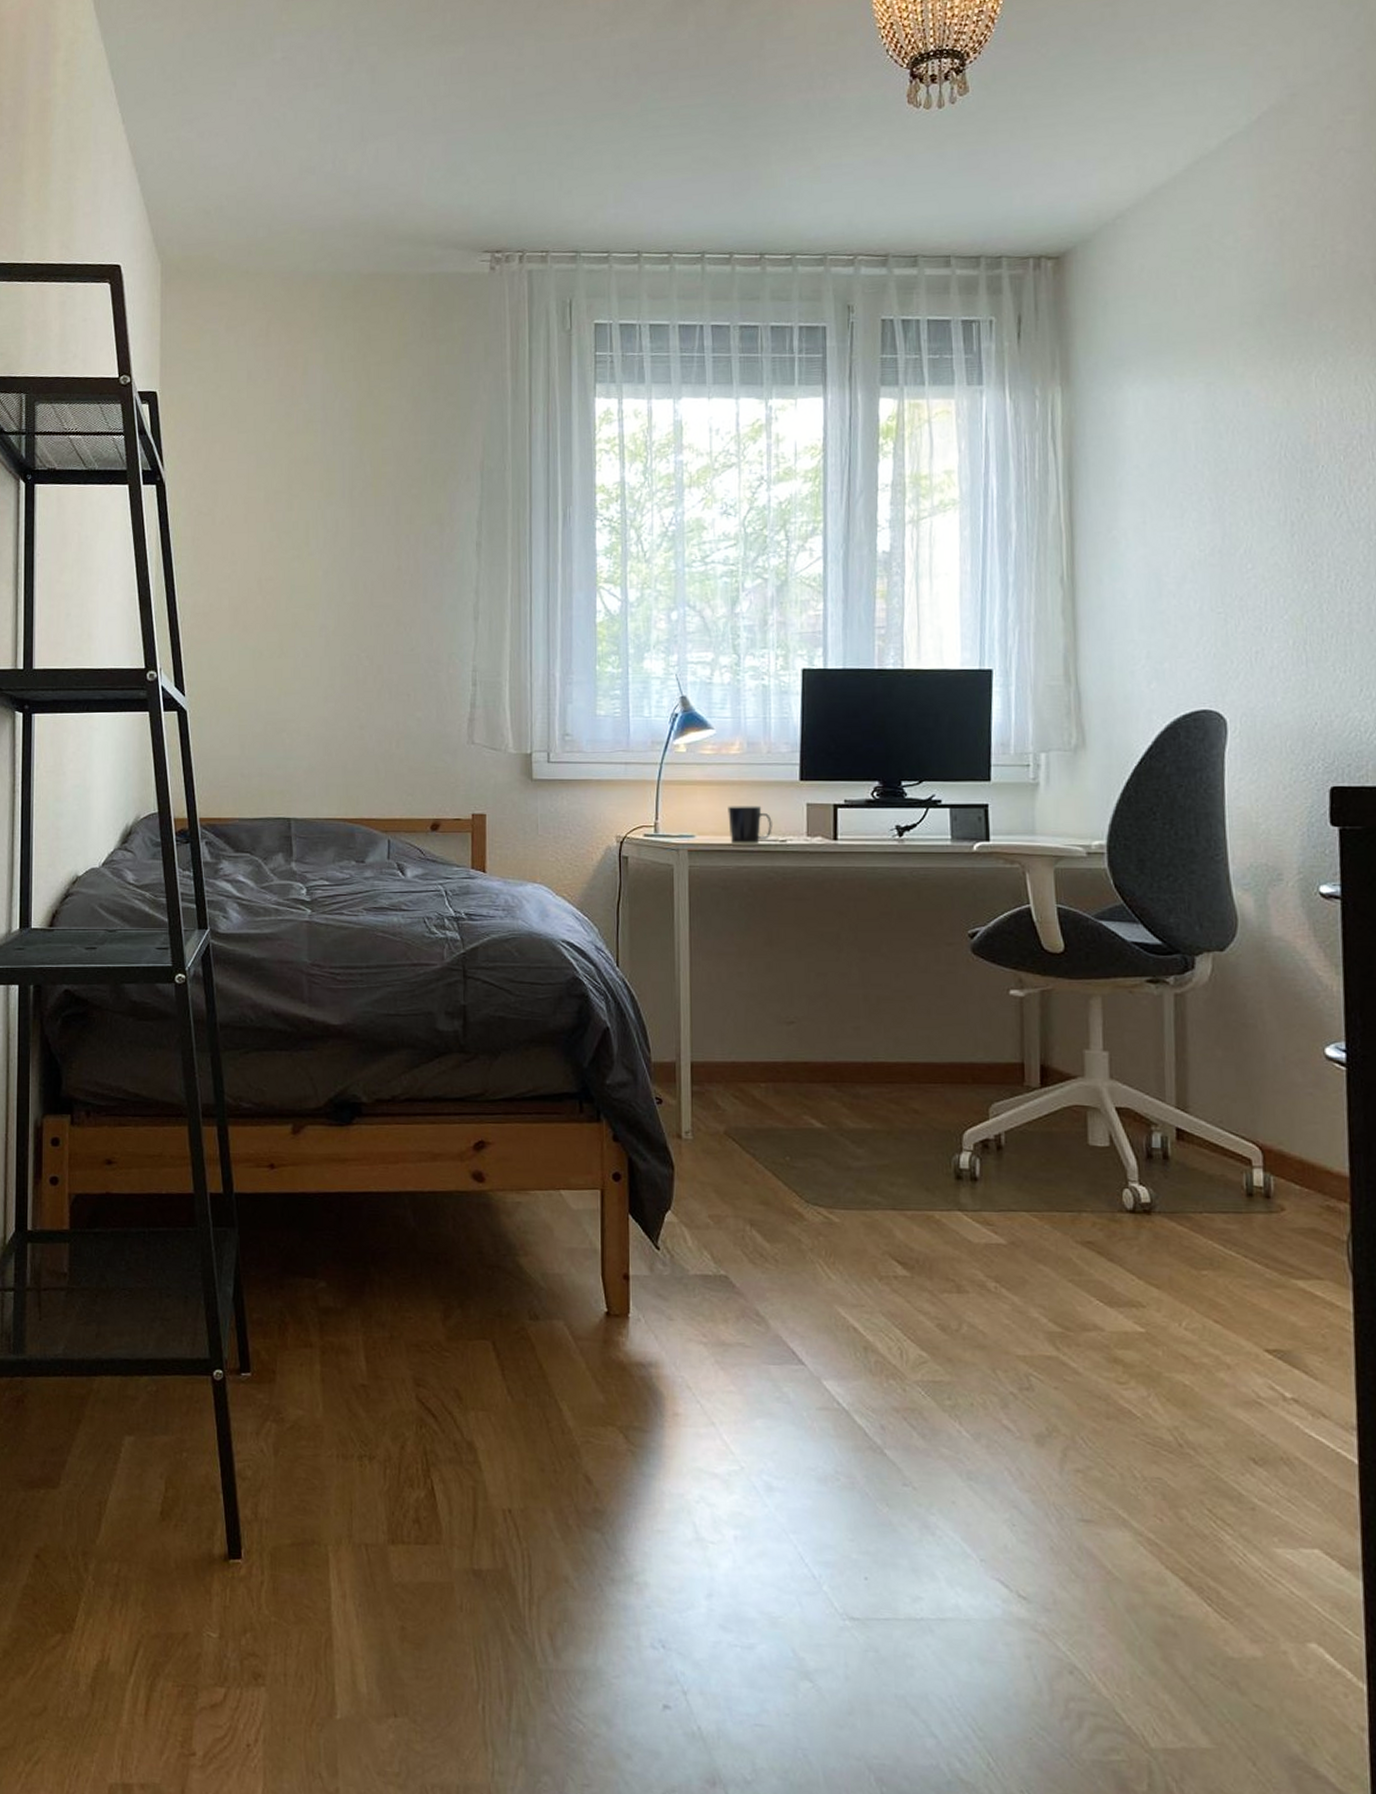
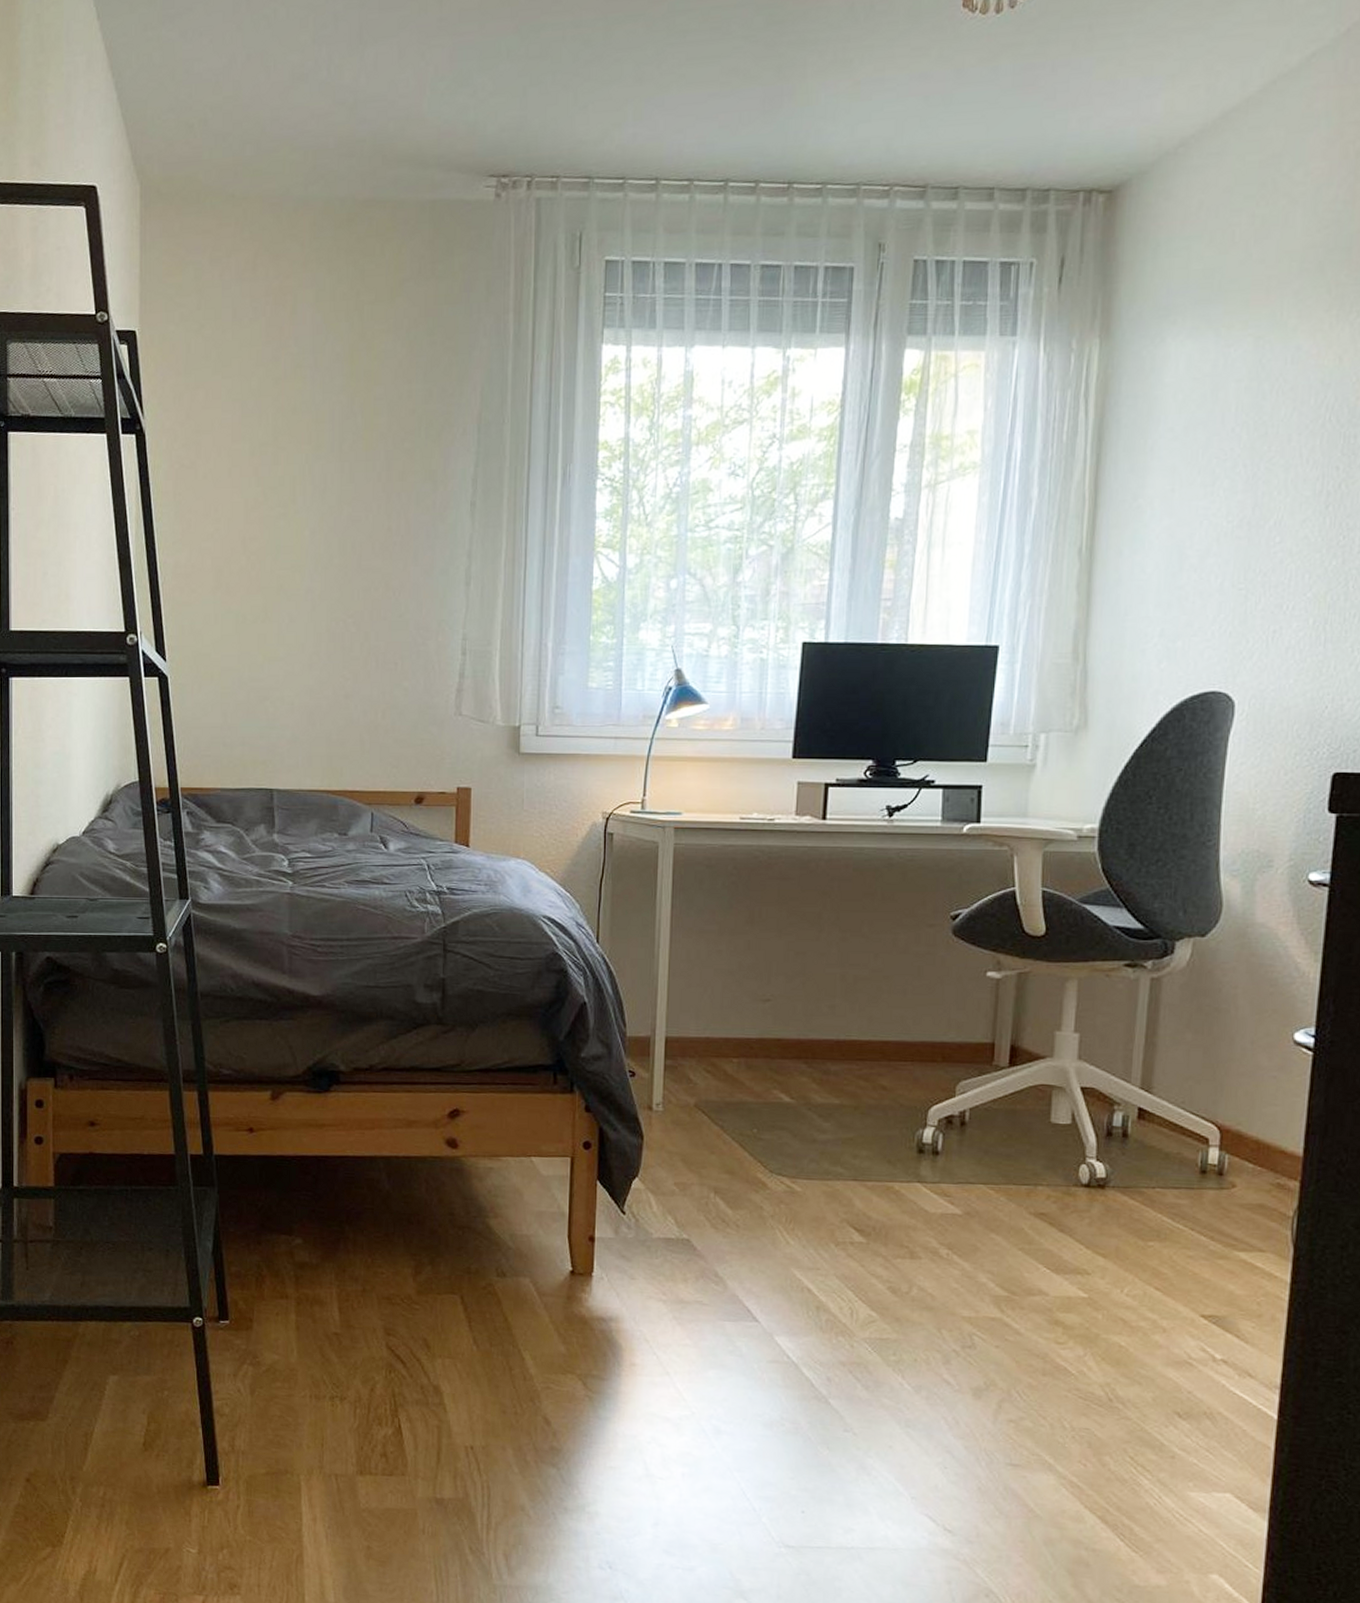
mug: present [728,805,772,847] -> none [716,783,761,825]

